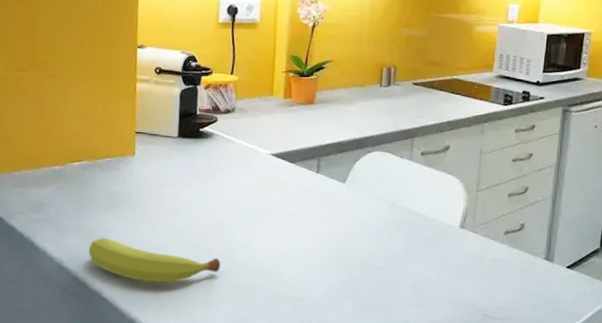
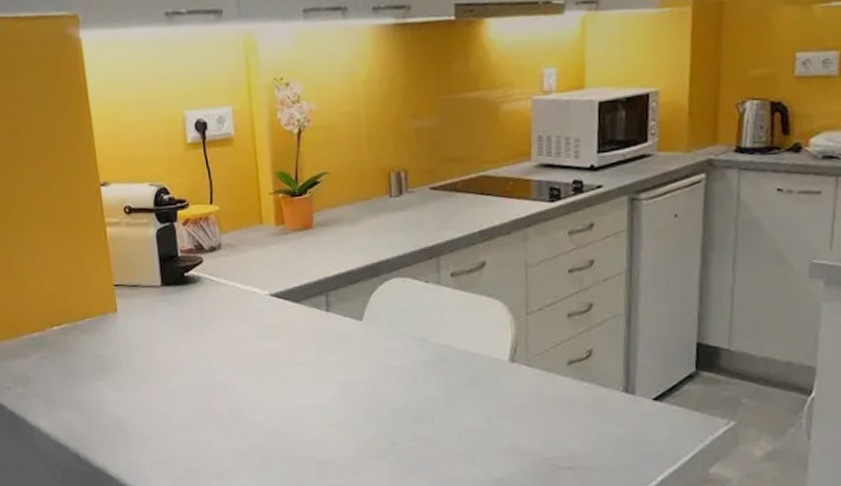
fruit: present [88,237,220,283] -> none [84,408,231,455]

